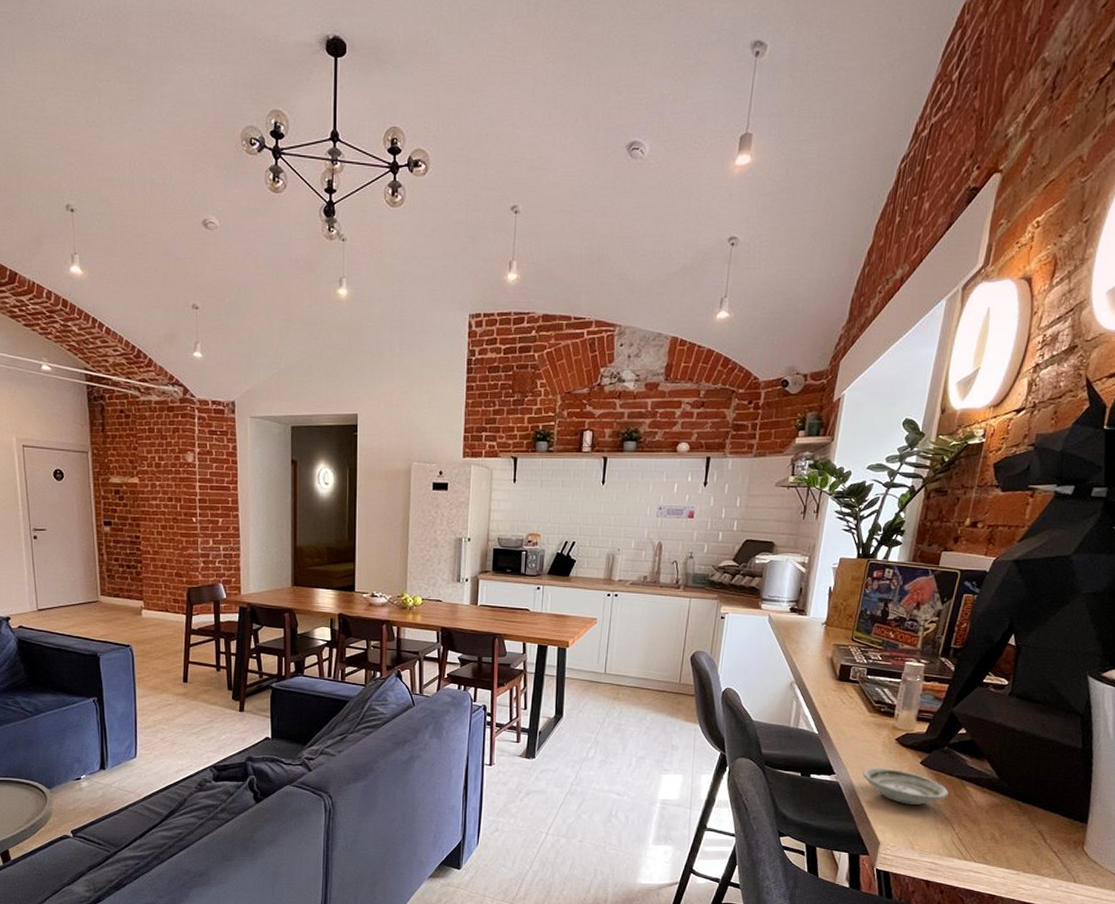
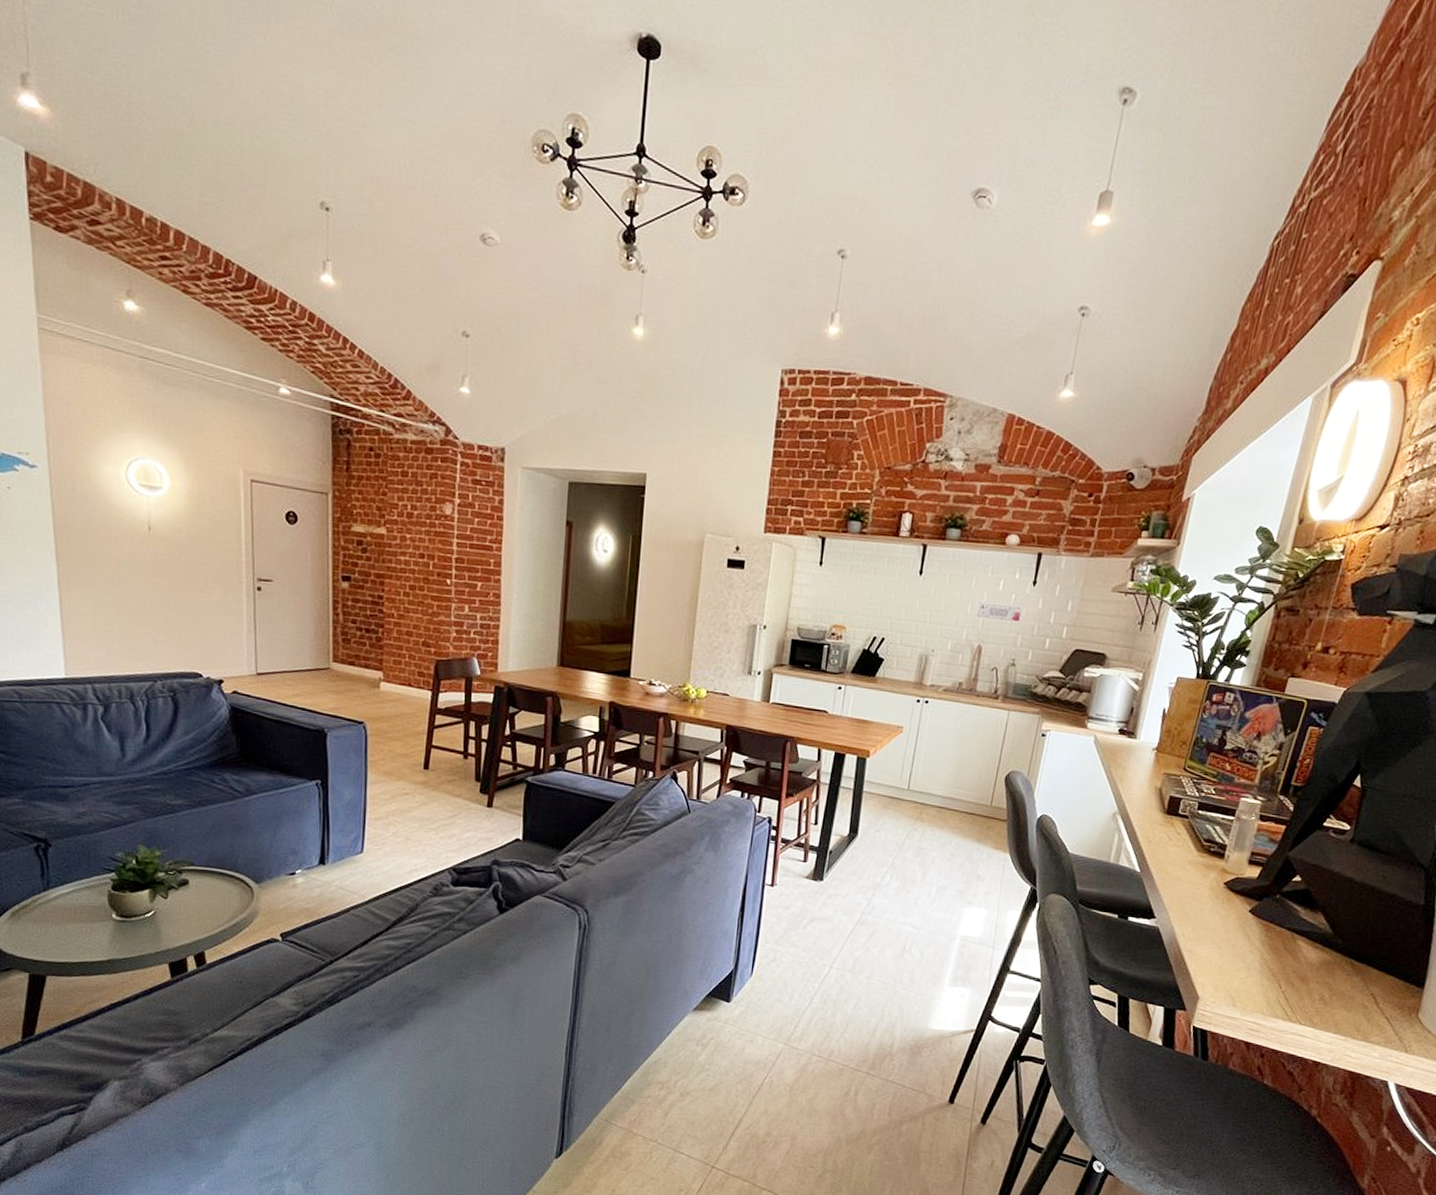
saucer: present [862,768,949,805] -> none [1185,913,1278,958]

